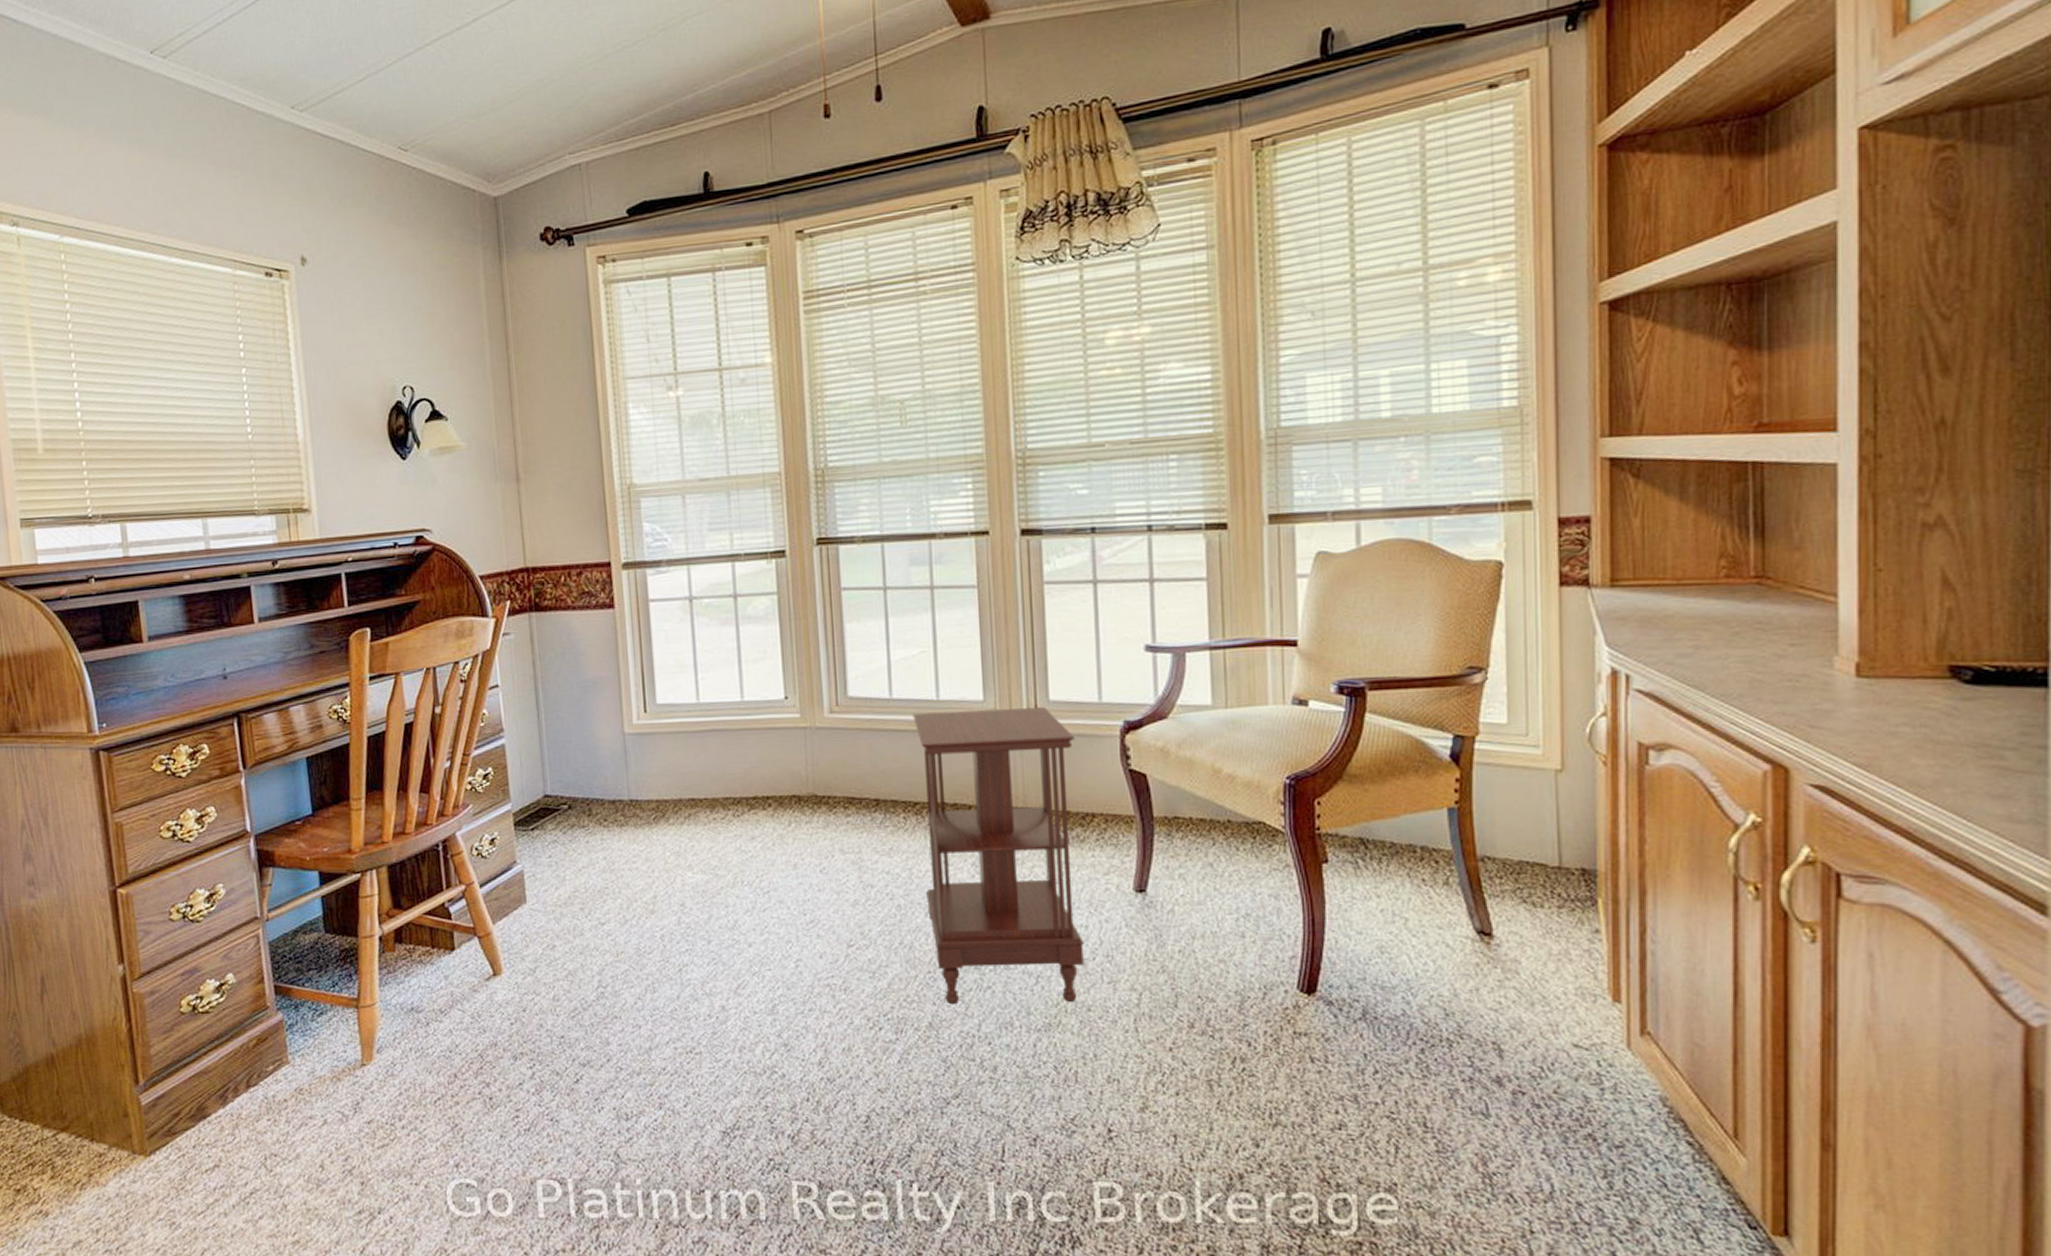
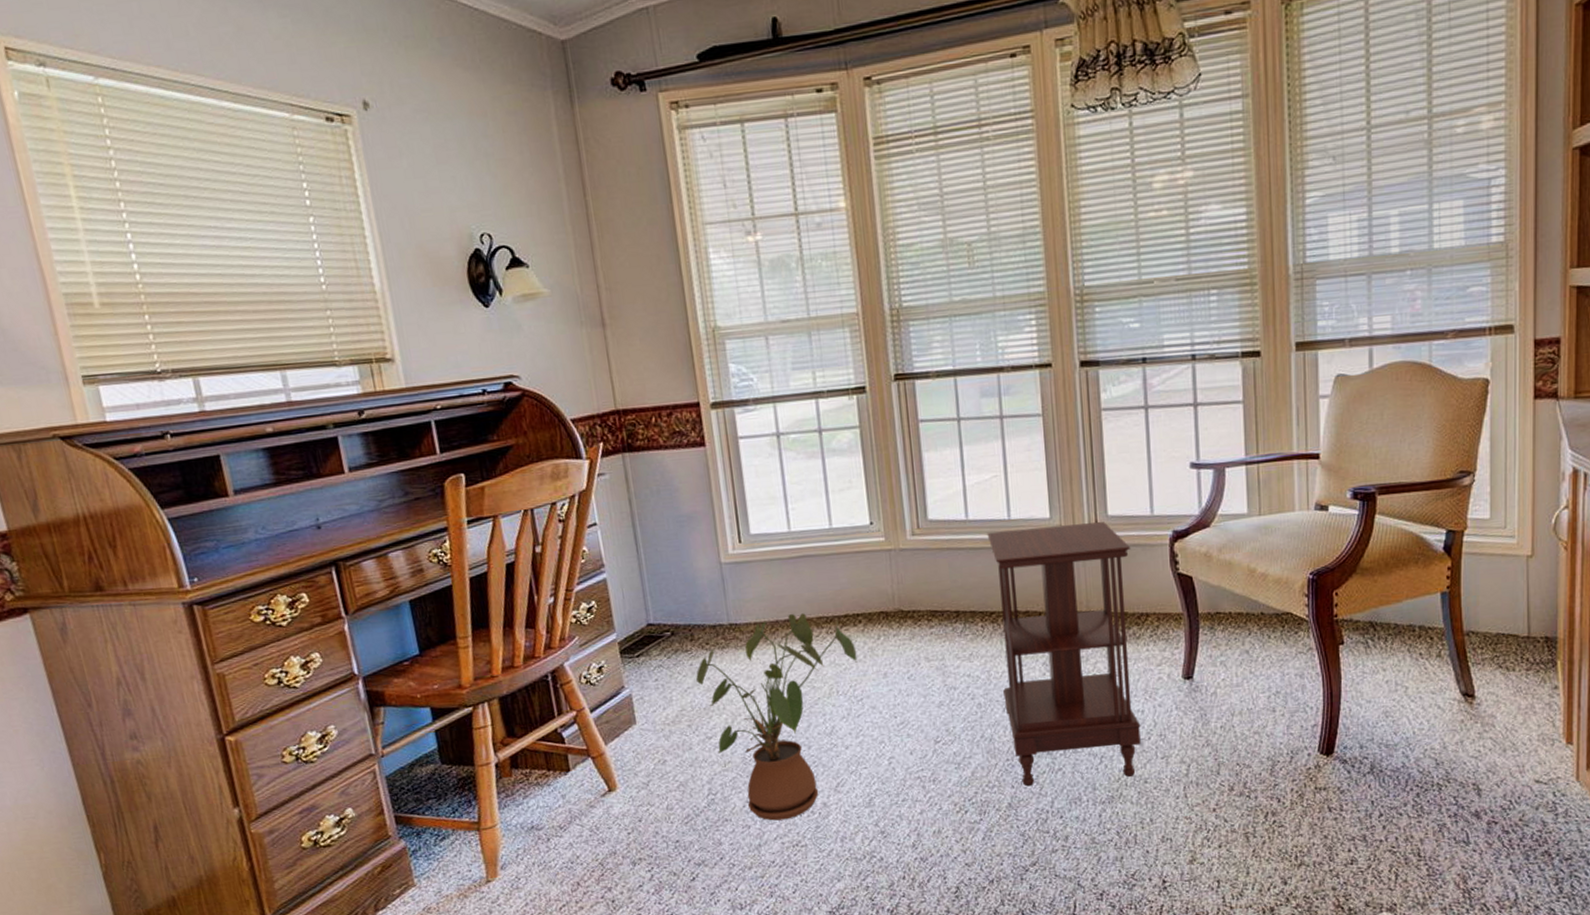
house plant: none [592,792,766,1022] -> present [696,613,858,821]

